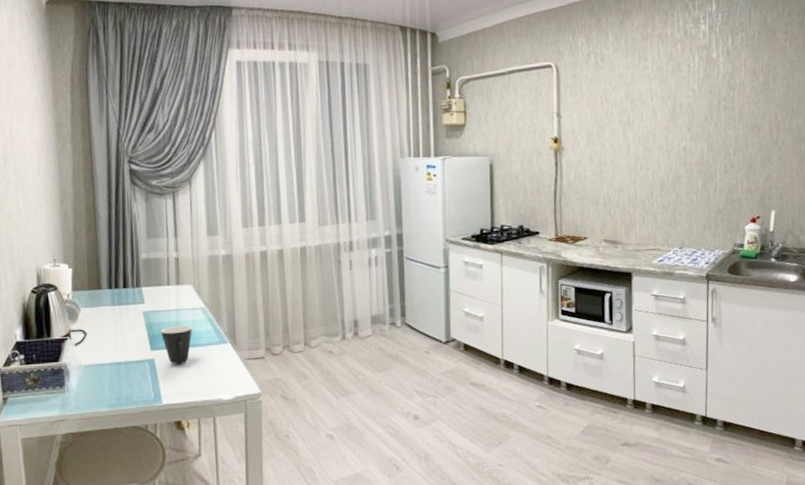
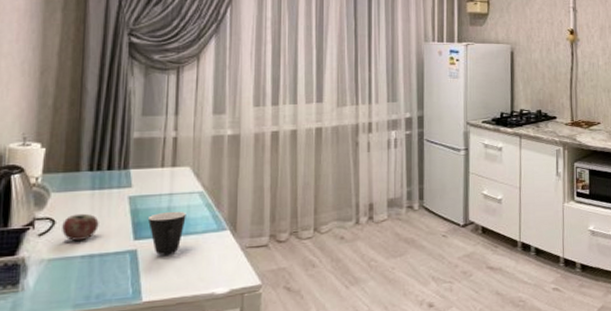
apple: none [92,326,121,350] -> present [62,213,99,241]

